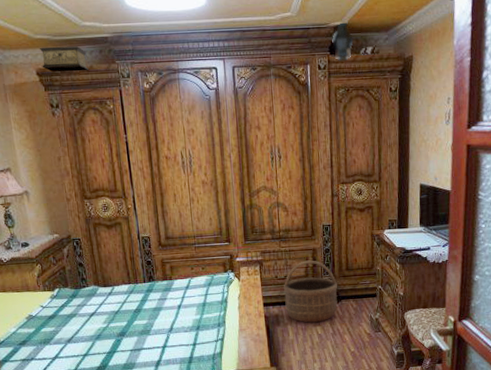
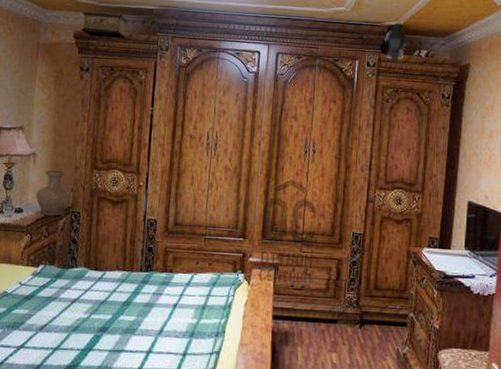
vase: none [36,204,69,246] -> present [35,169,71,216]
basket: present [283,260,338,323] -> none [297,271,363,348]

